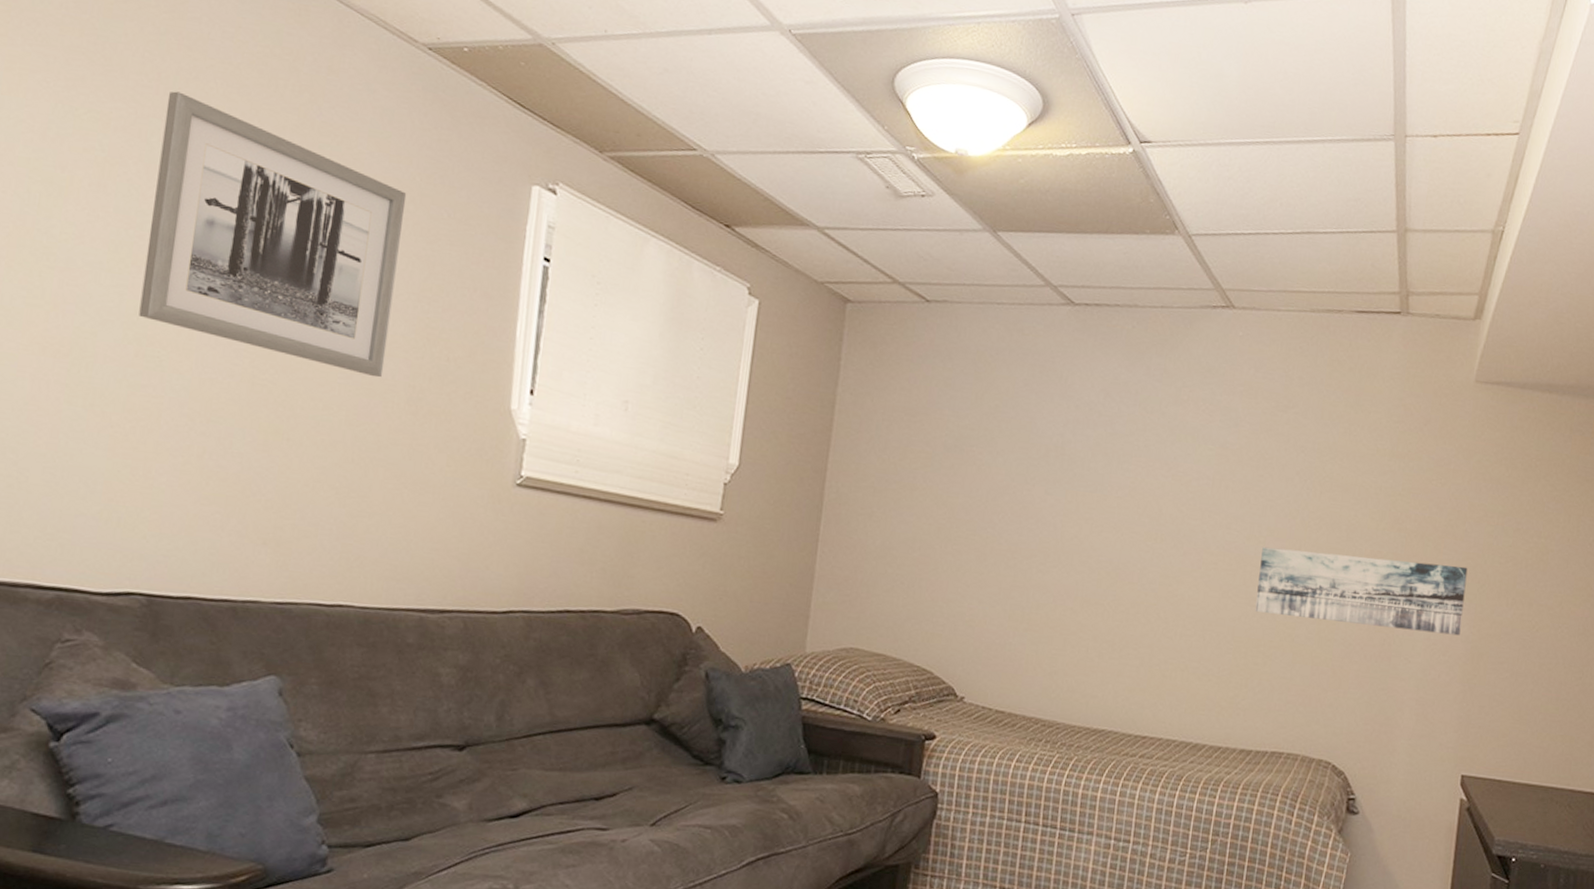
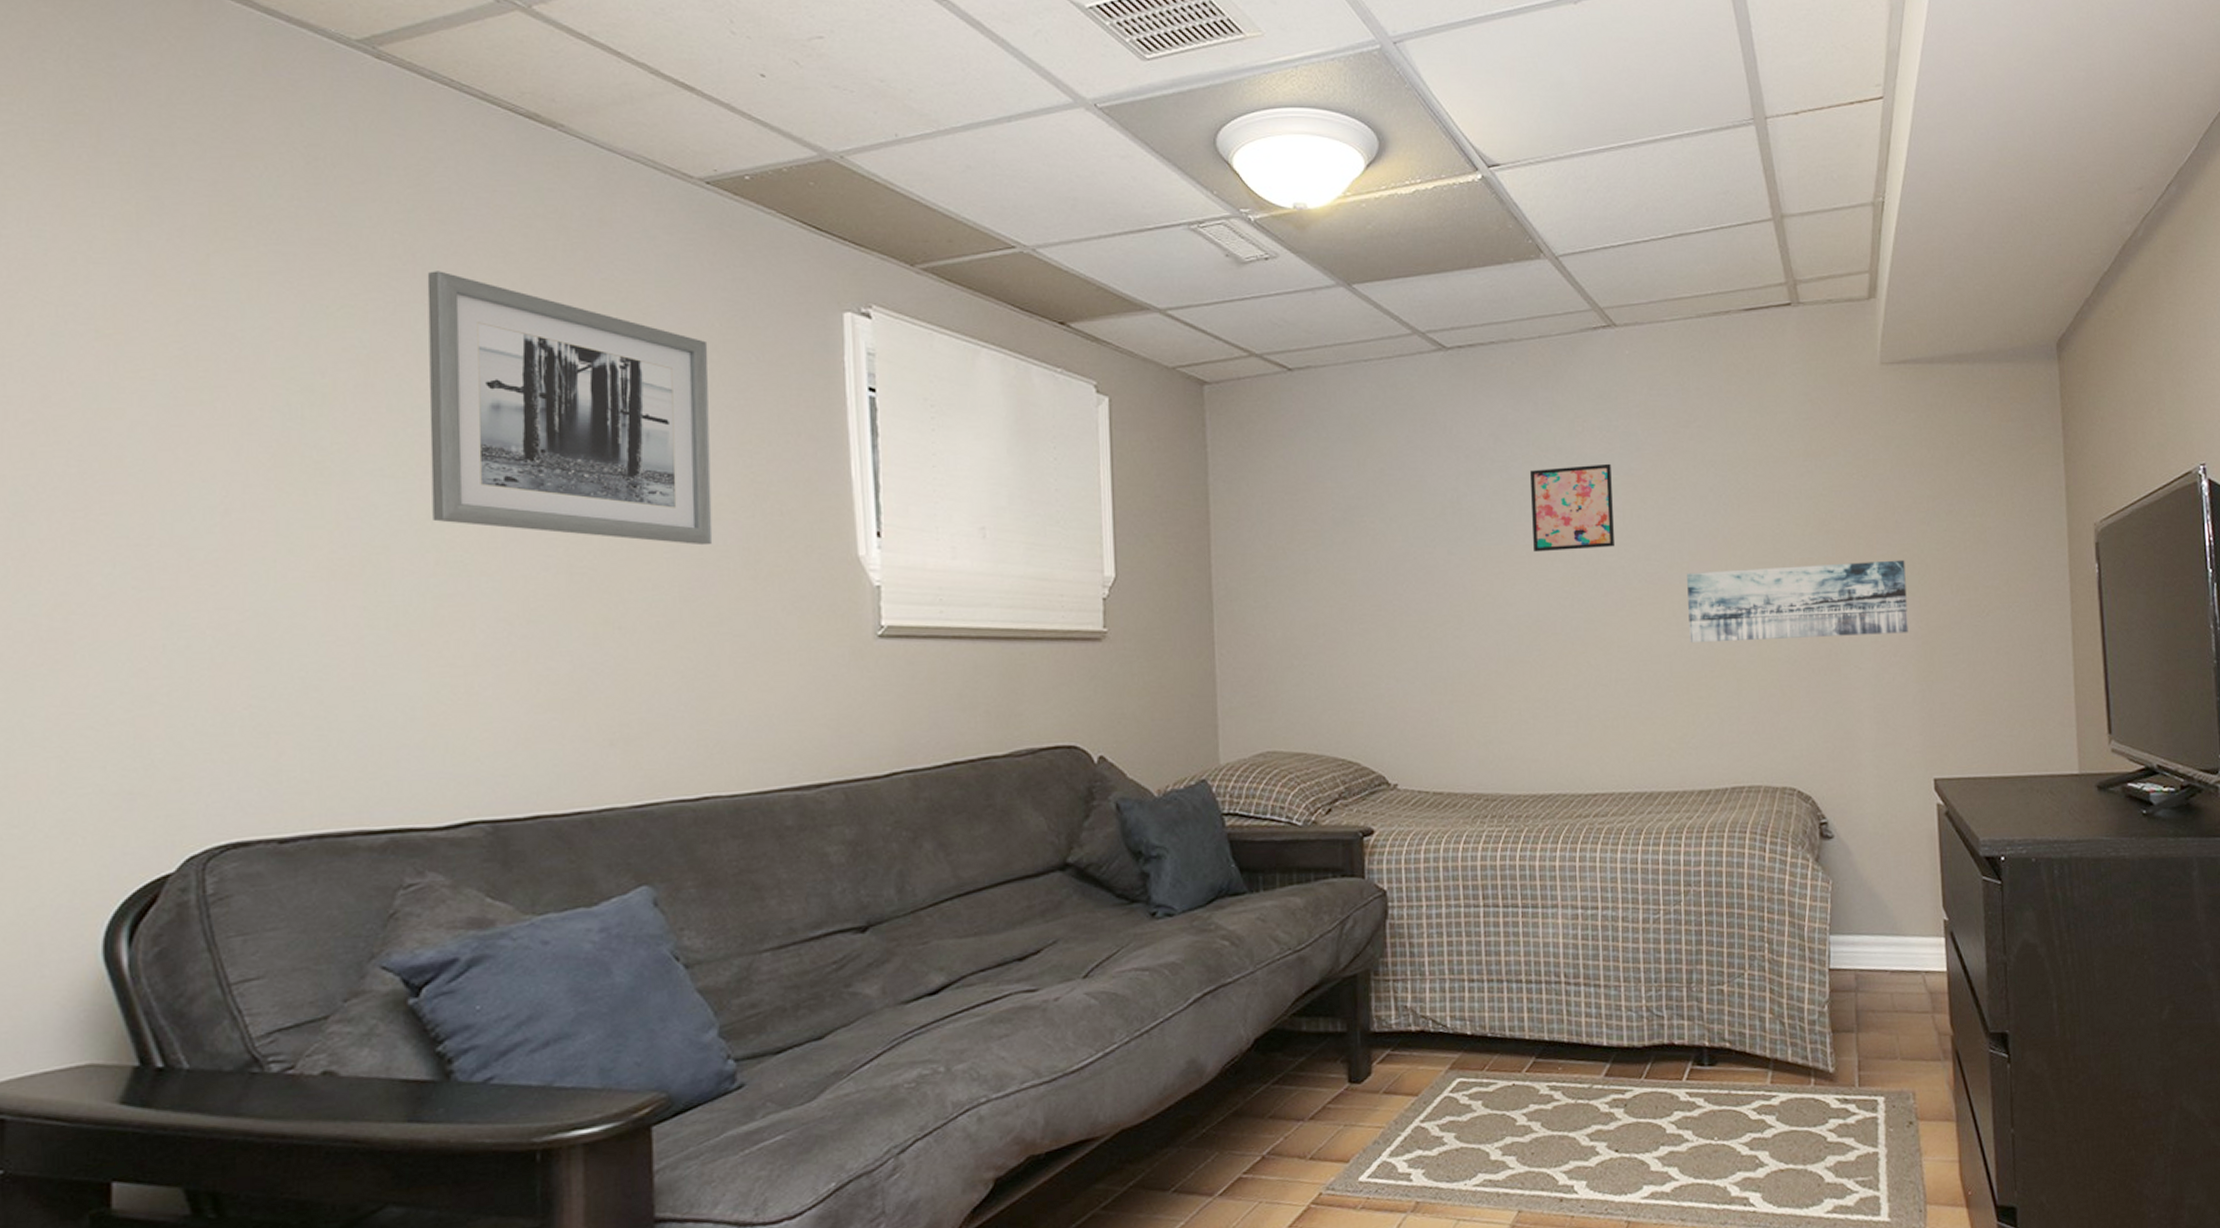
wall art: none [1124,429,1209,512] -> present [1530,463,1614,553]

